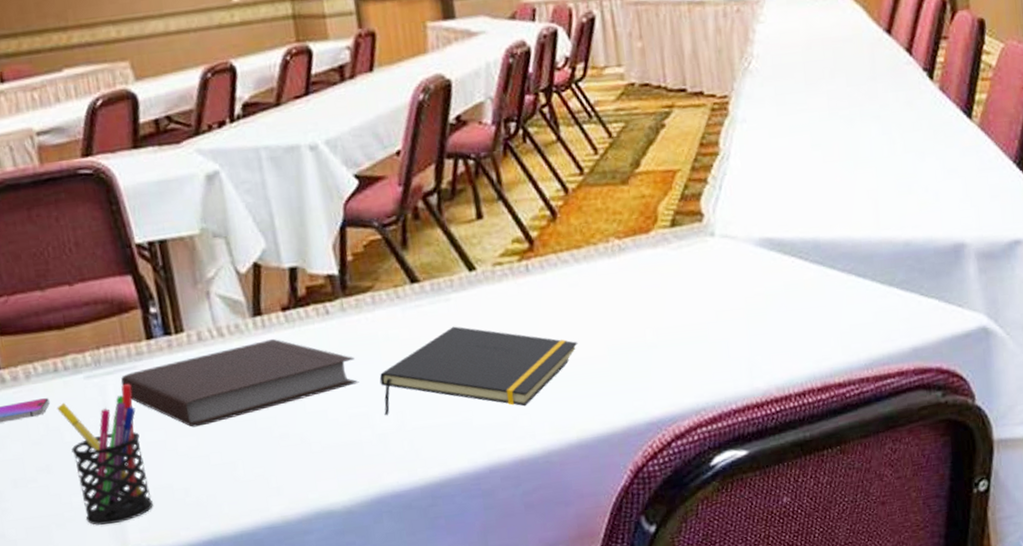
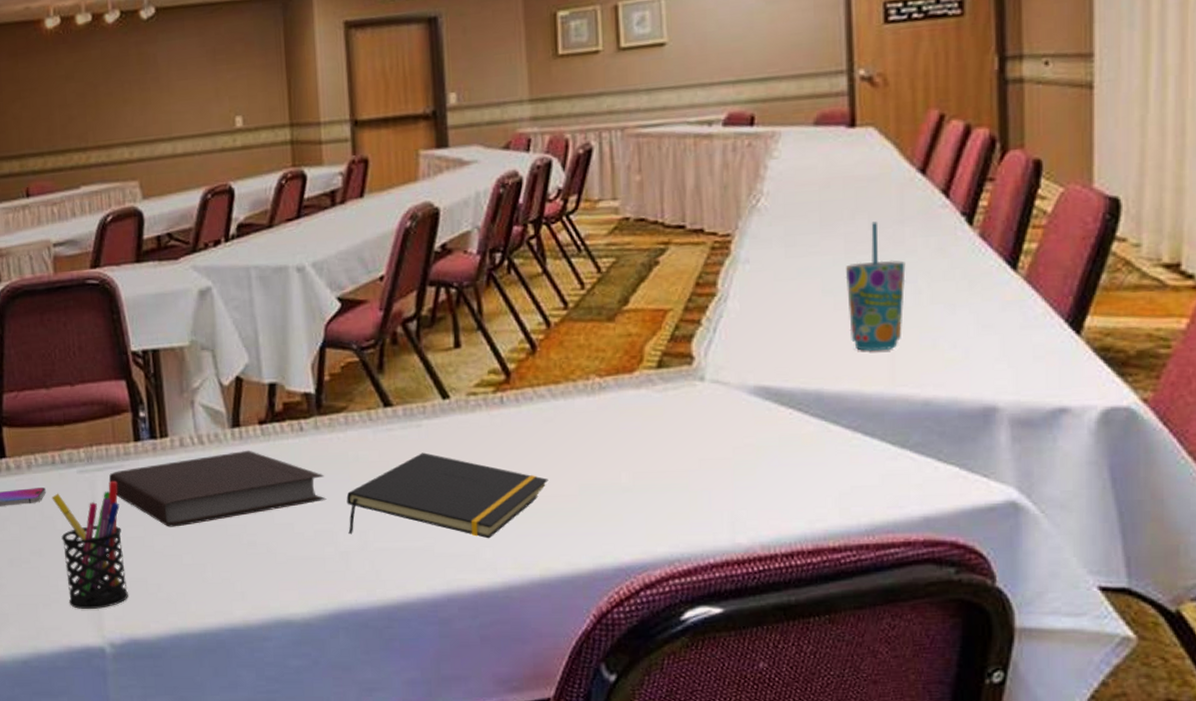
cup: none [830,79,882,199] -> present [845,221,906,351]

